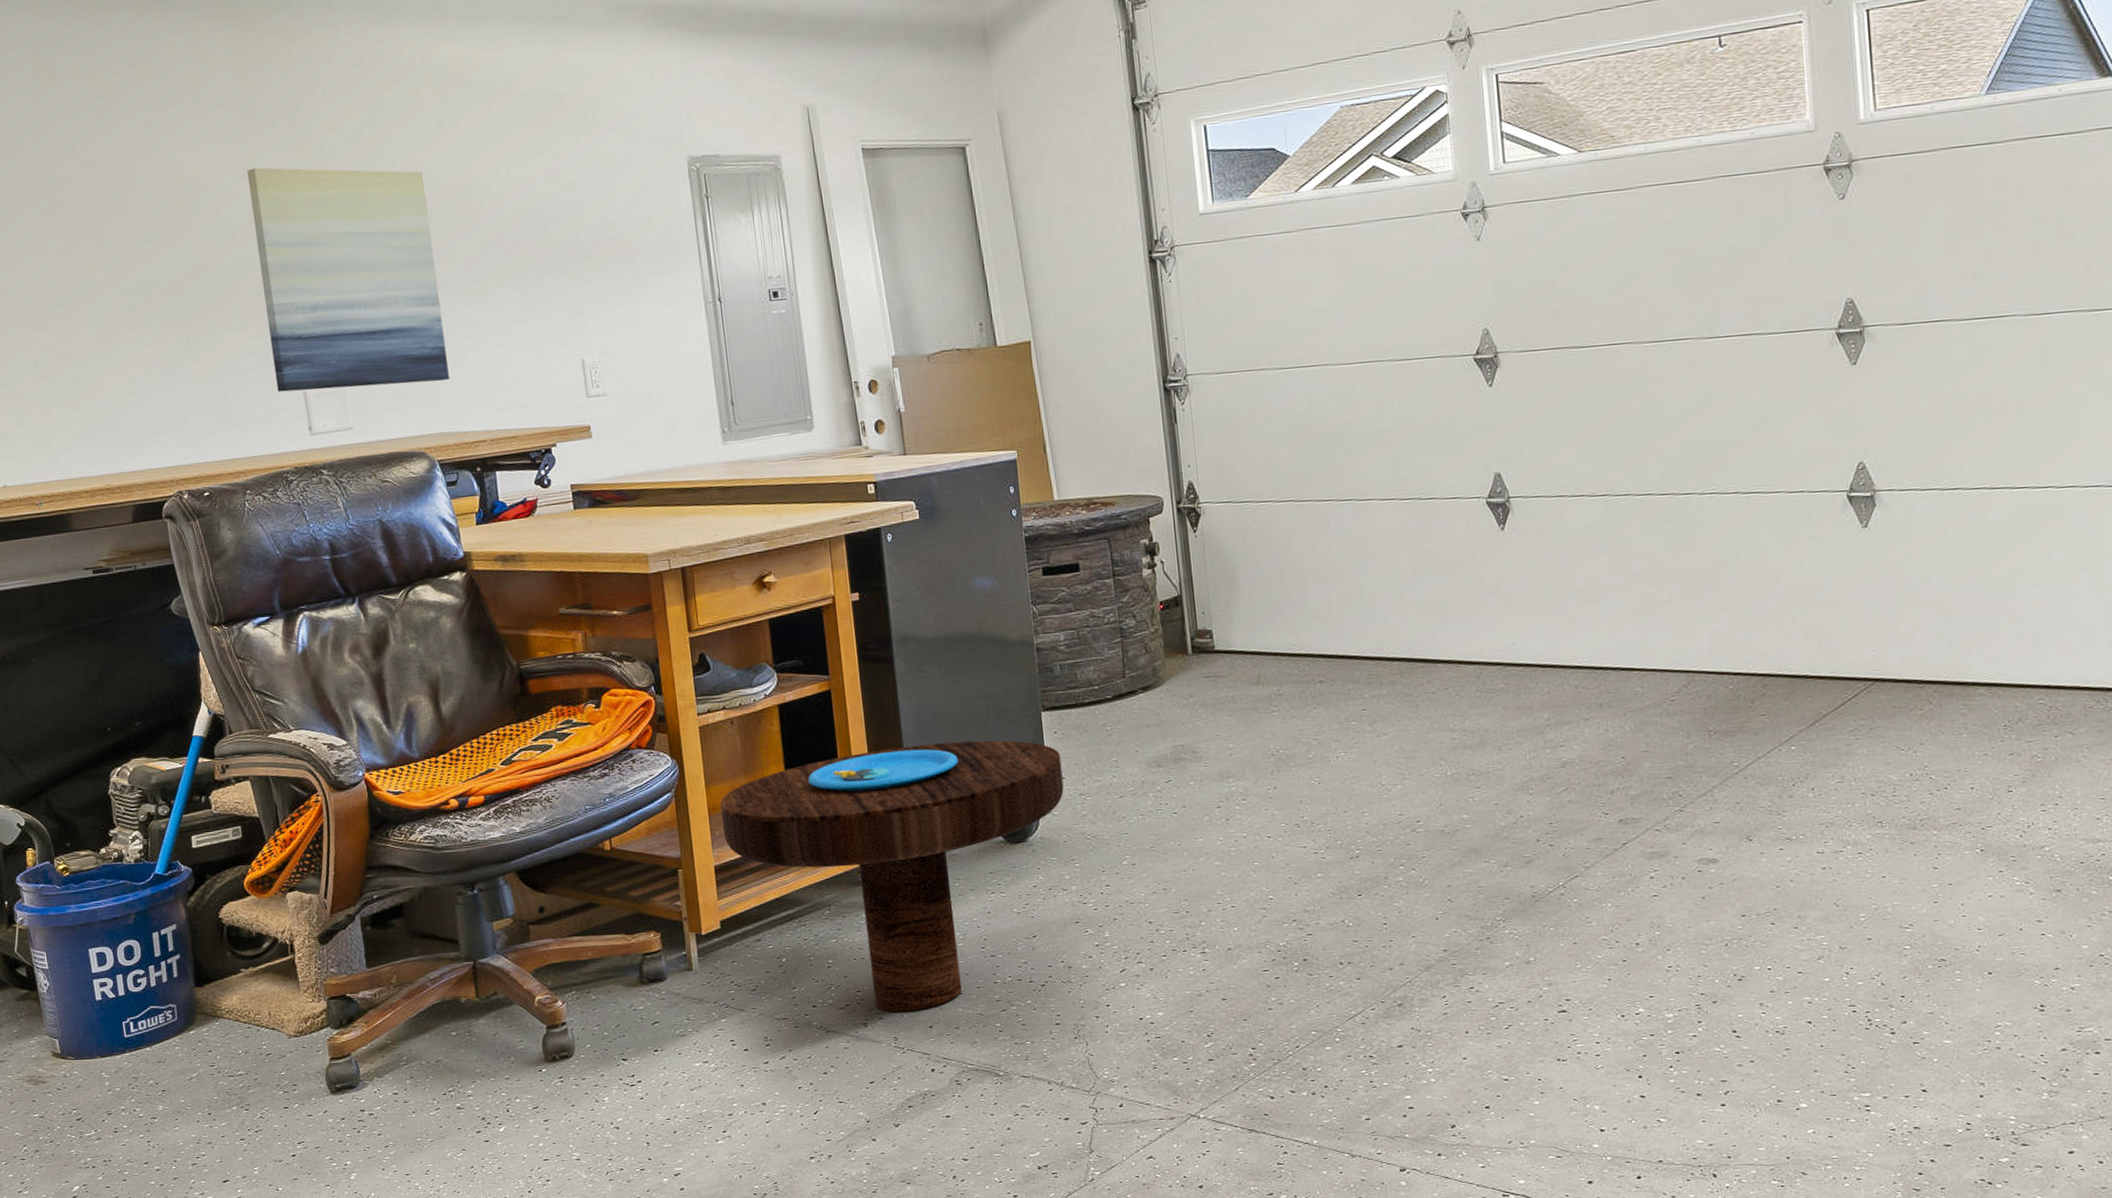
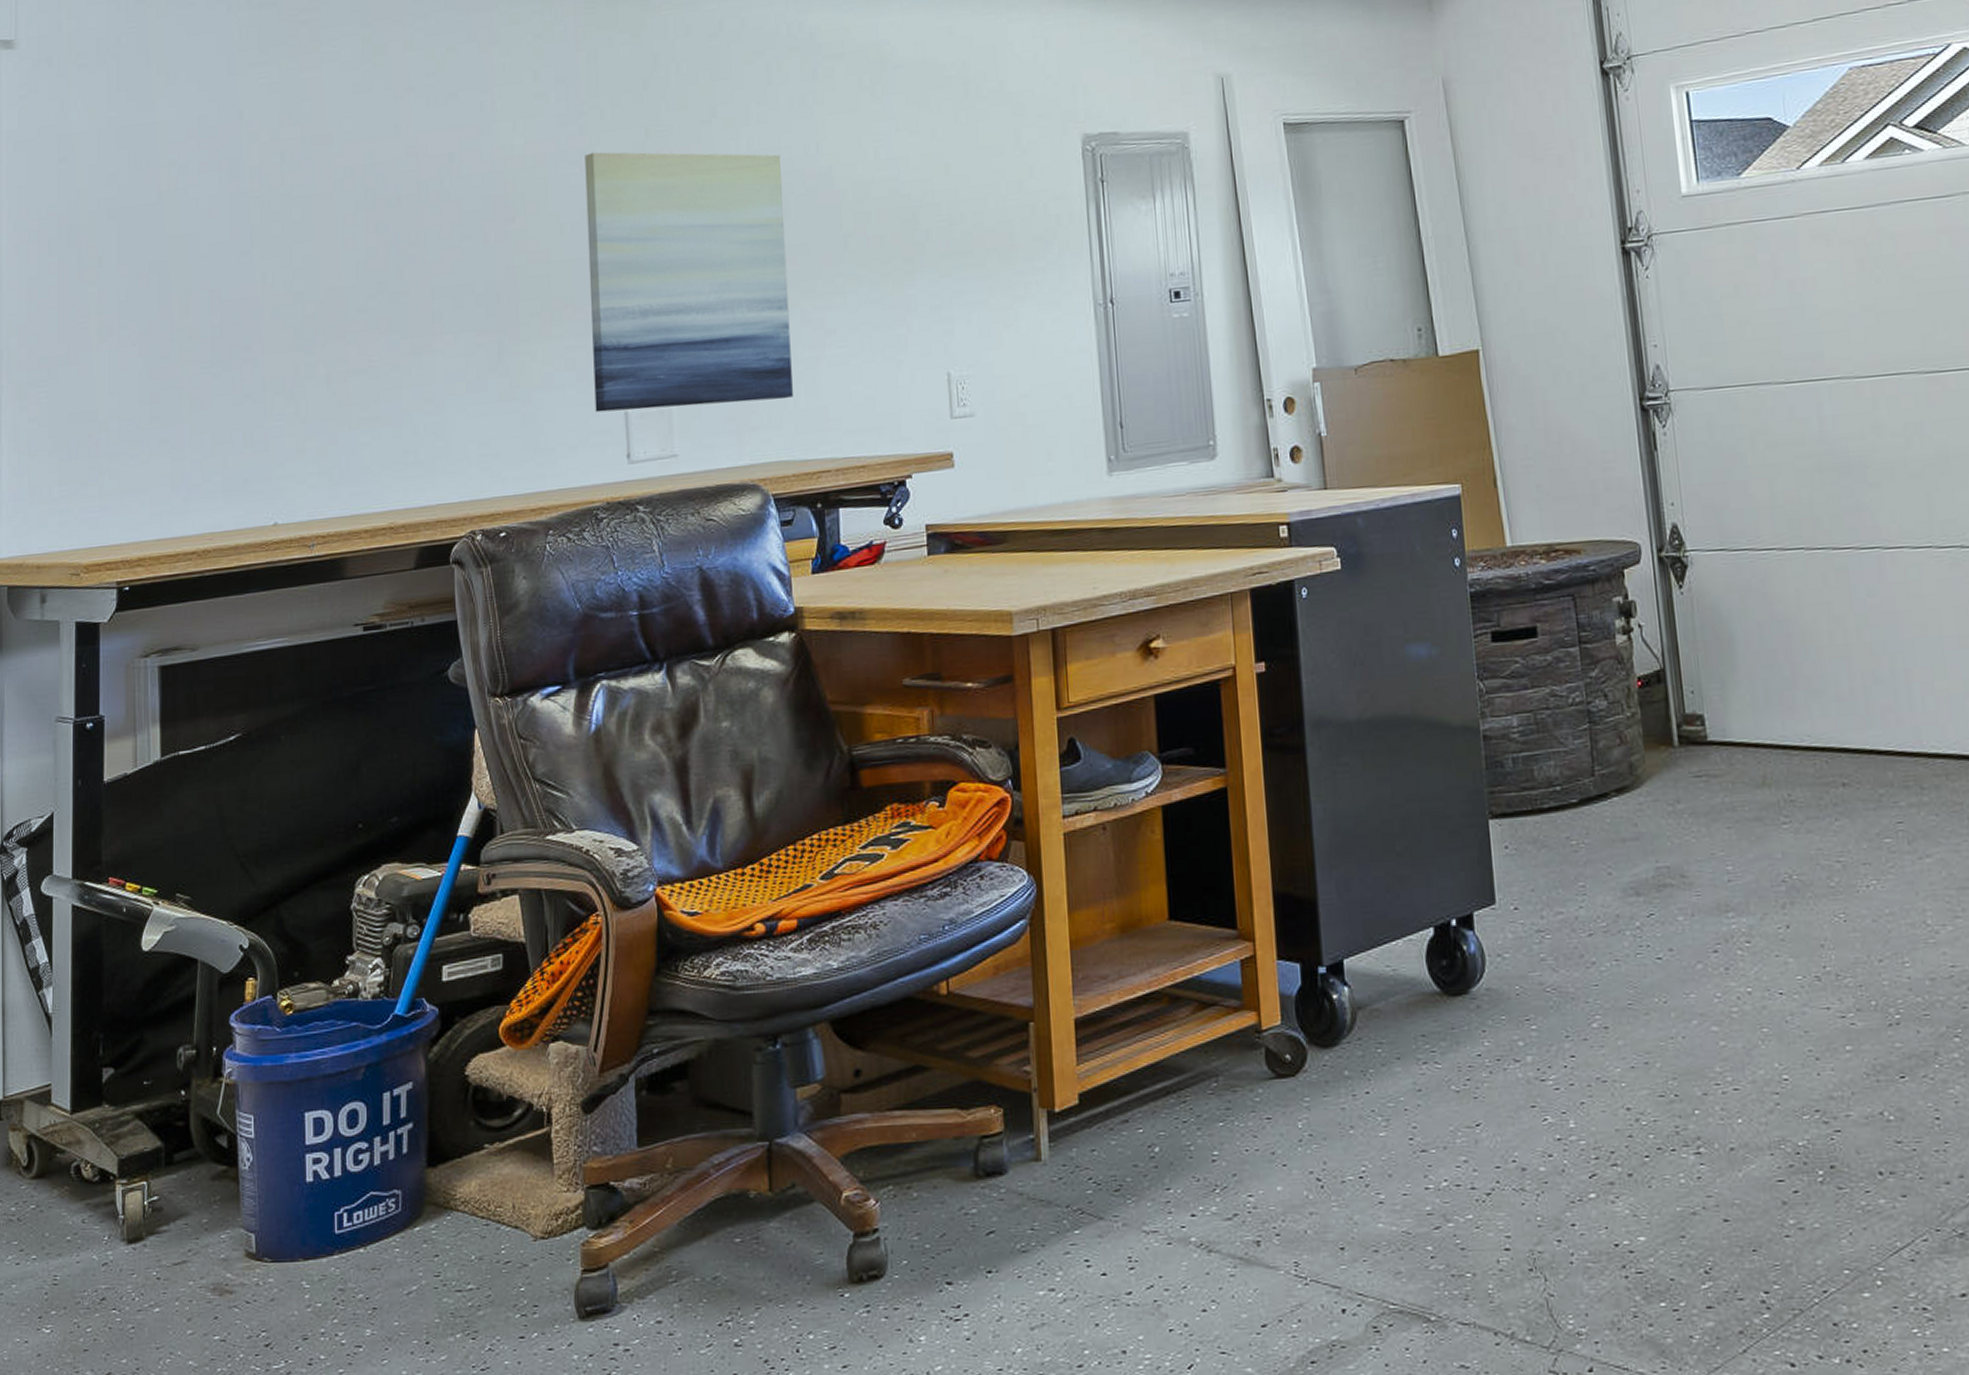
side table: present [720,740,1064,1012] -> none [1085,856,1517,1227]

